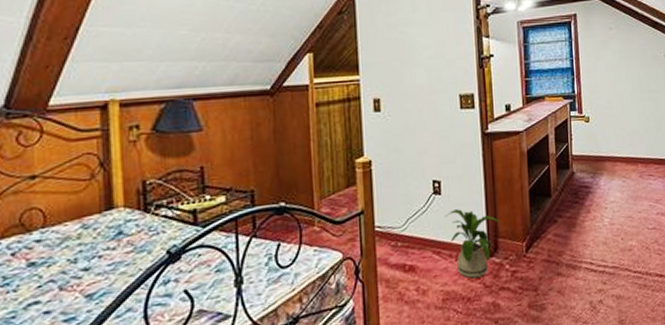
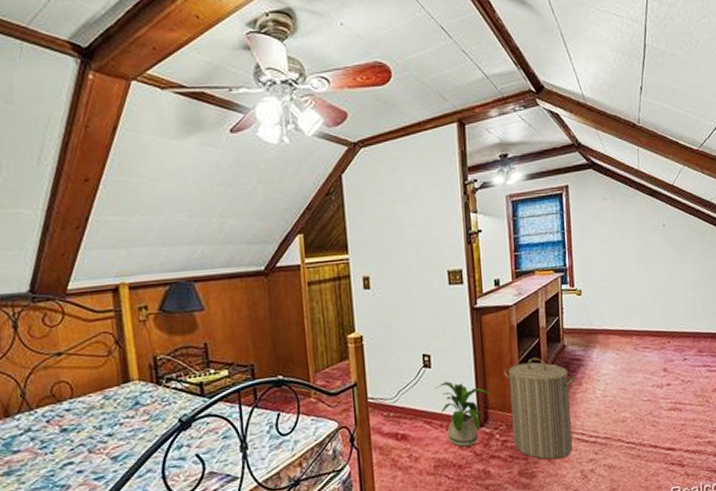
laundry hamper: none [514,184,584,291] -> present [503,357,576,460]

